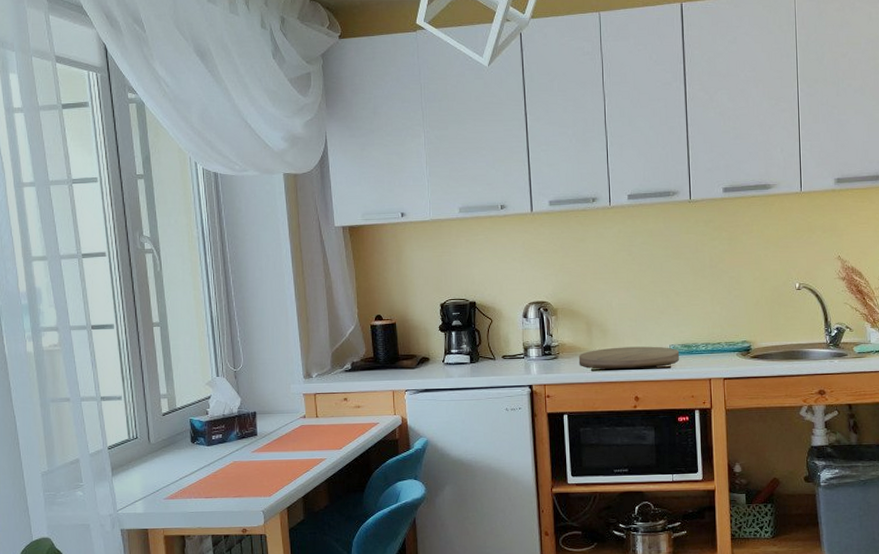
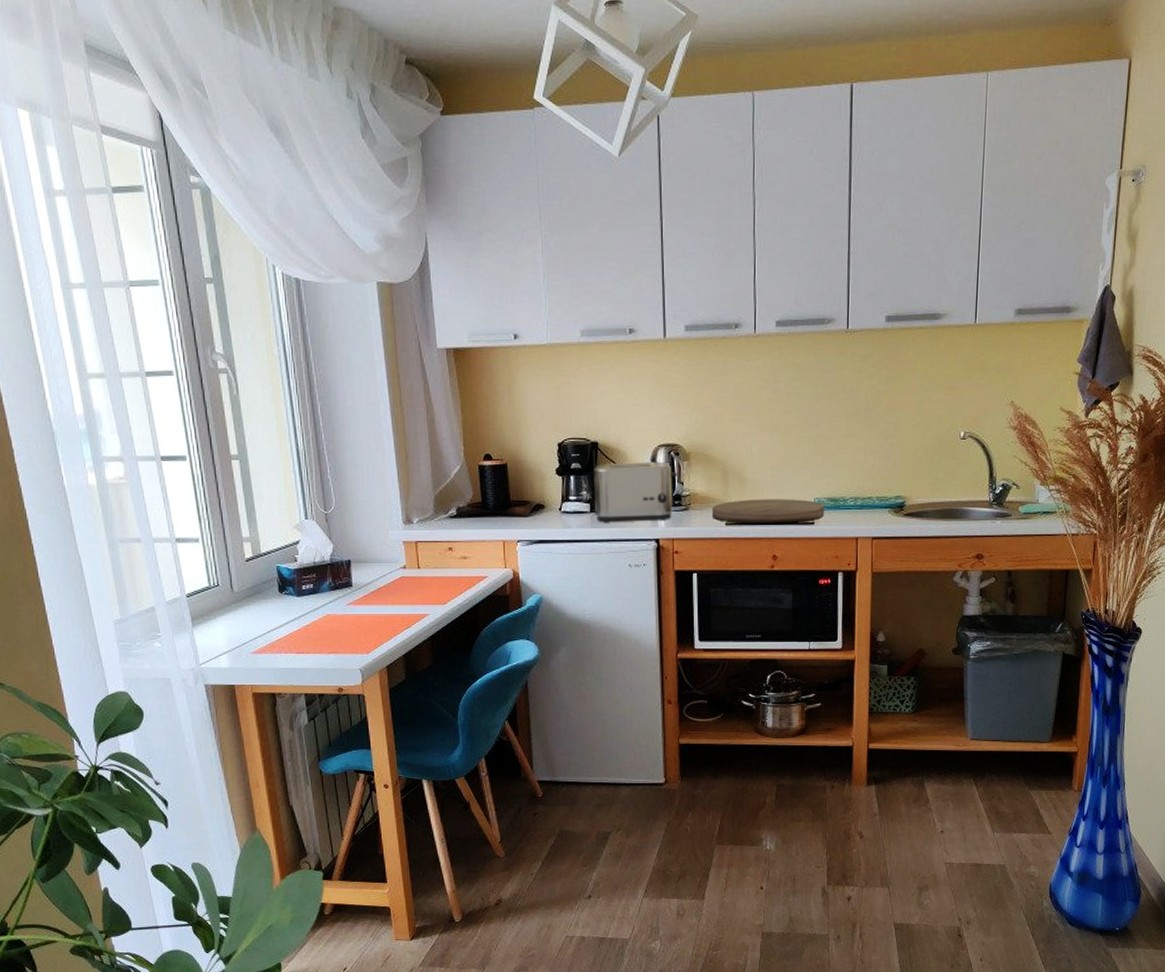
toaster: none [473,317,547,372] -> present [594,461,677,523]

